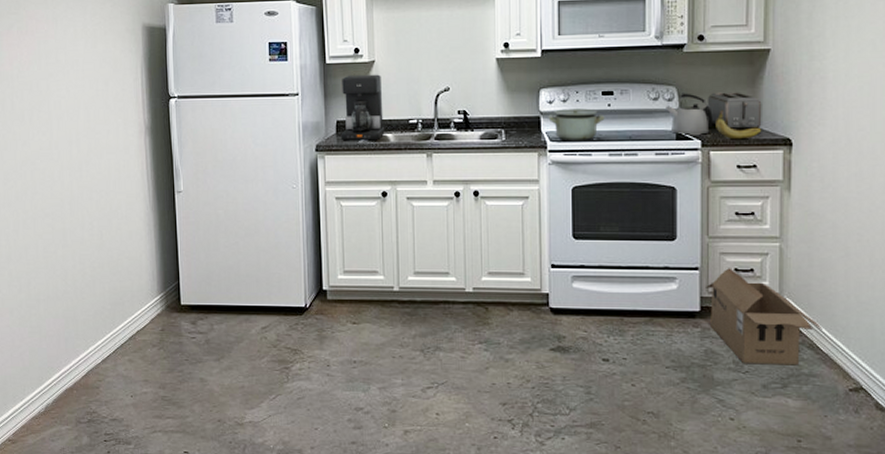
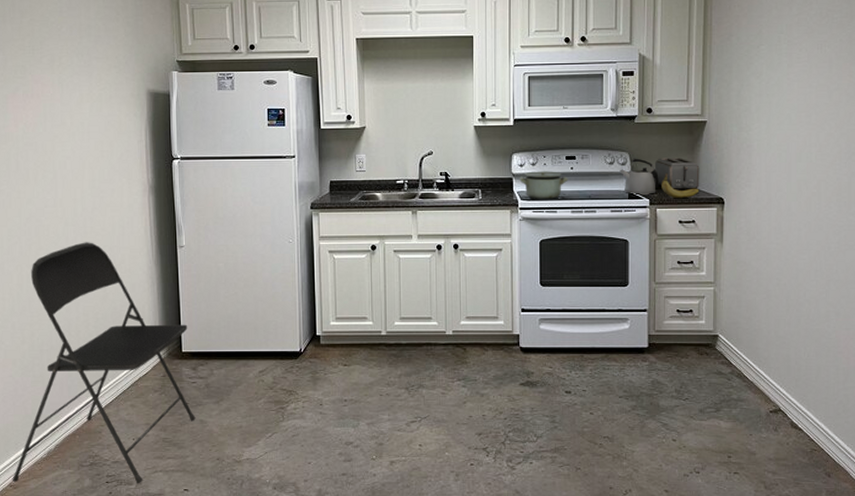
folding chair: none [10,186,196,444] -> present [12,242,196,484]
coffee maker: present [340,74,385,140] -> none [334,139,374,198]
cardboard box: present [706,268,823,366] -> none [653,309,749,392]

